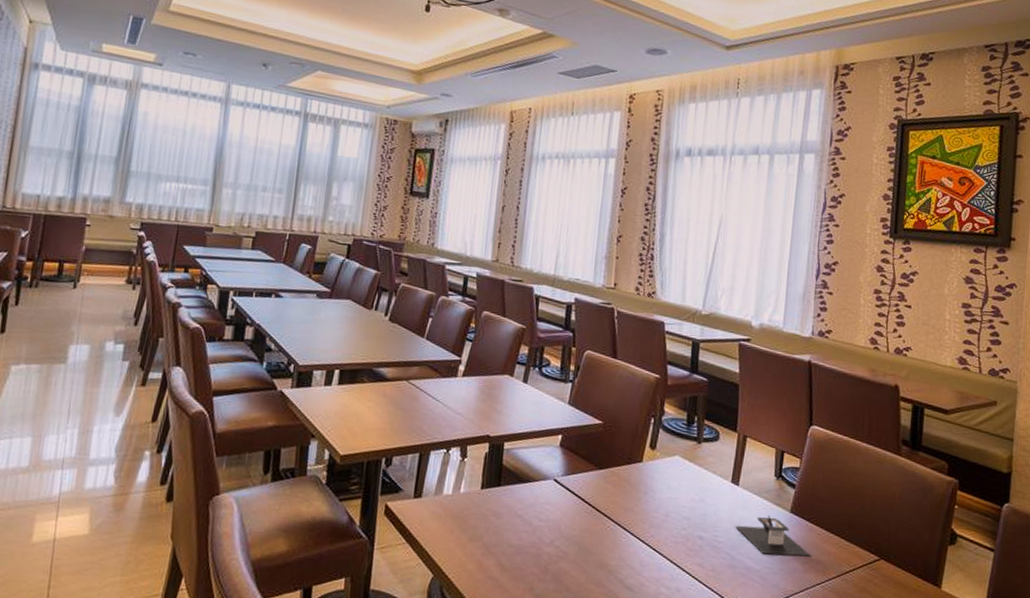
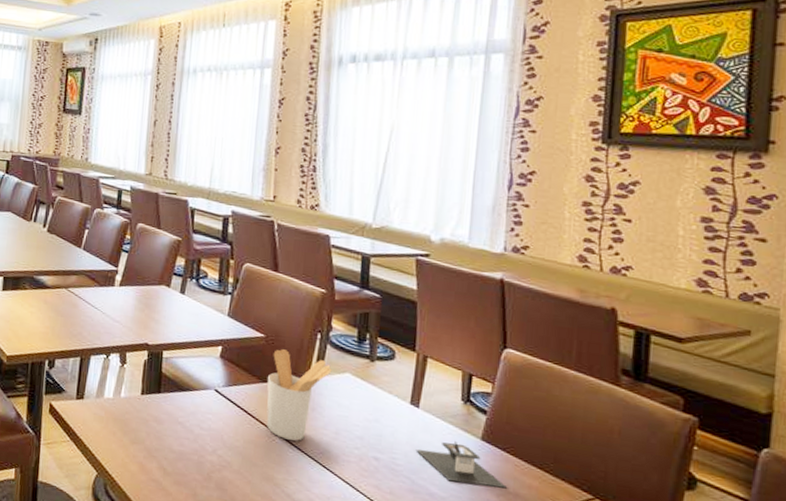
utensil holder: none [602,435,663,526] -> present [266,349,332,441]

